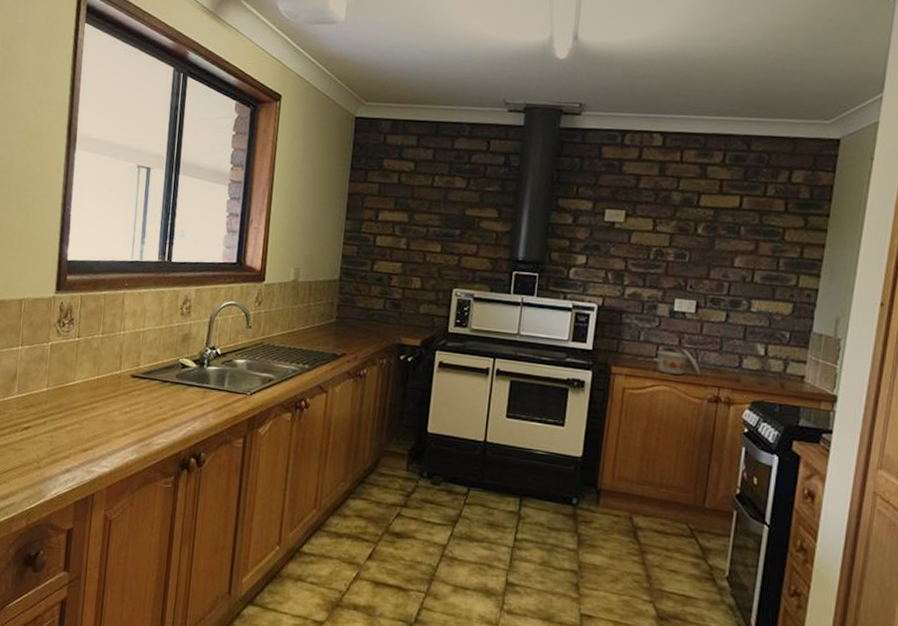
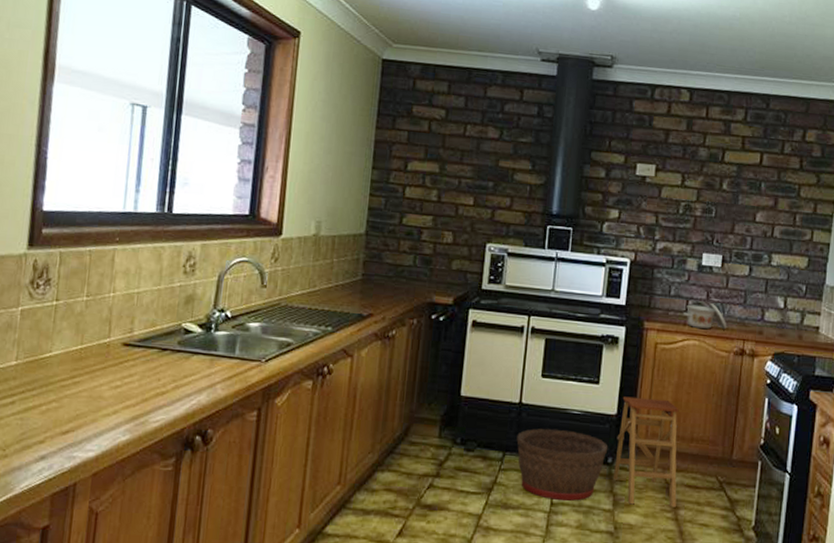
basket: none [481,466,573,538] -> present [516,428,608,501]
step ladder: none [578,439,648,552] -> present [613,396,679,508]

